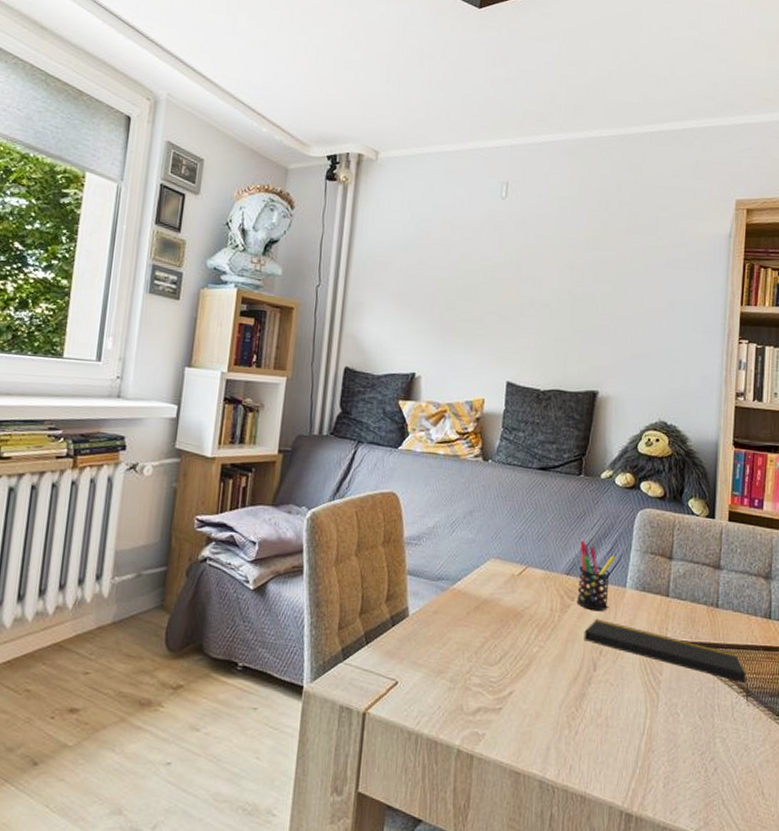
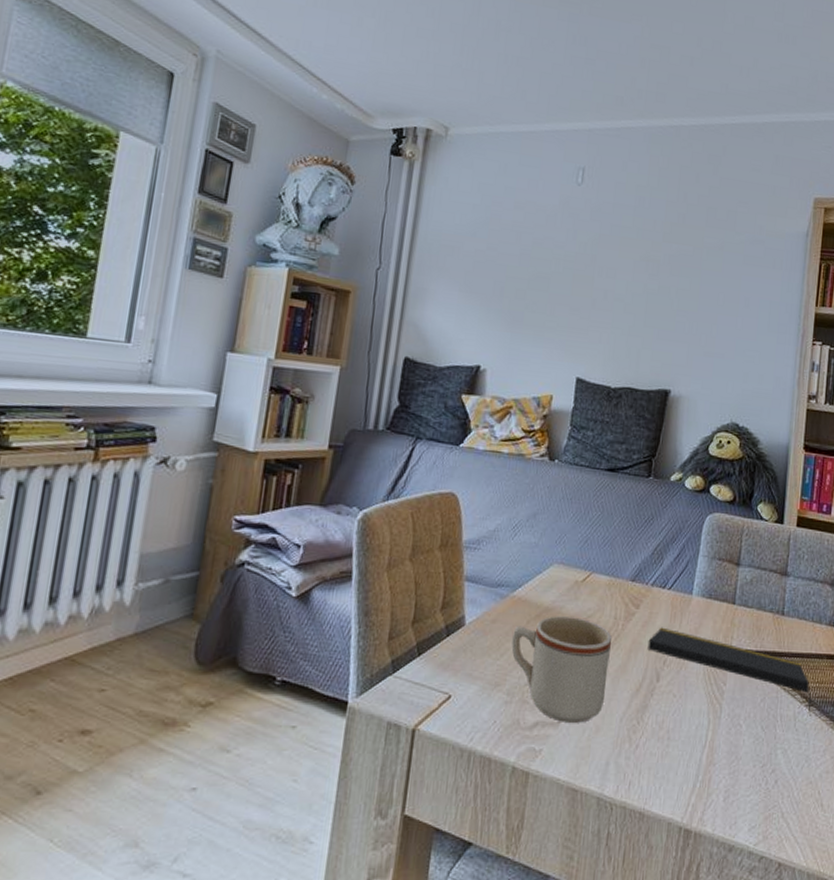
mug: none [453,607,549,709] -> present [511,616,612,723]
pen holder: present [576,540,616,611] -> none [641,545,683,619]

